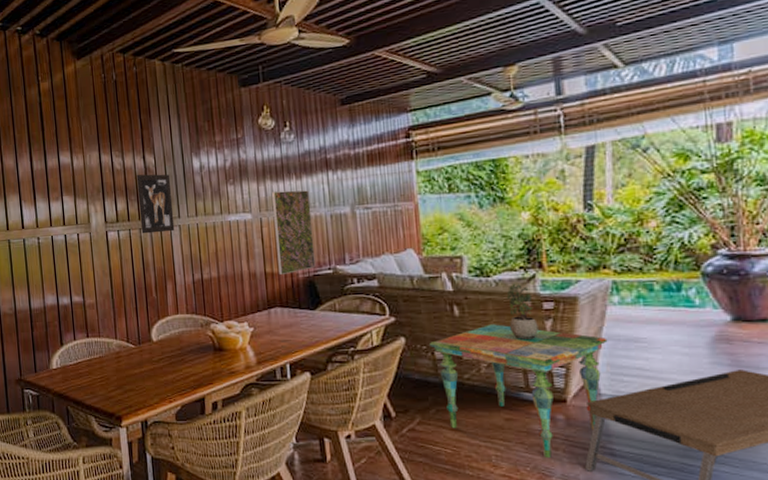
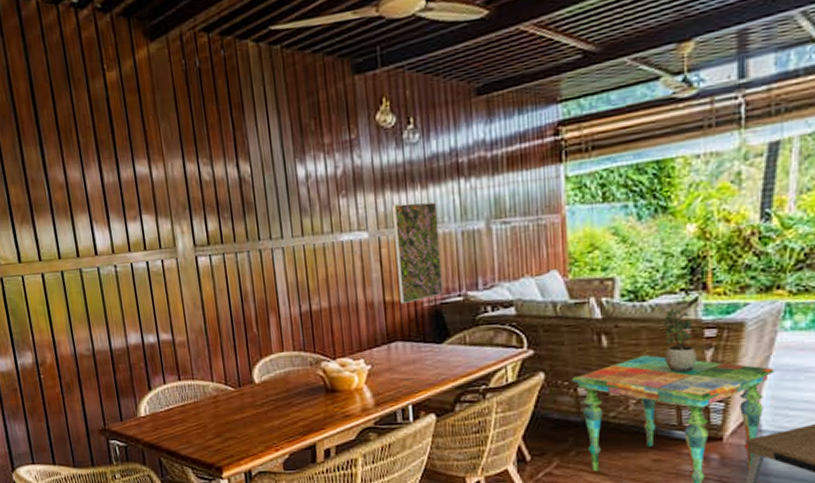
wall art: present [136,174,175,234] -> none [229,185,277,259]

